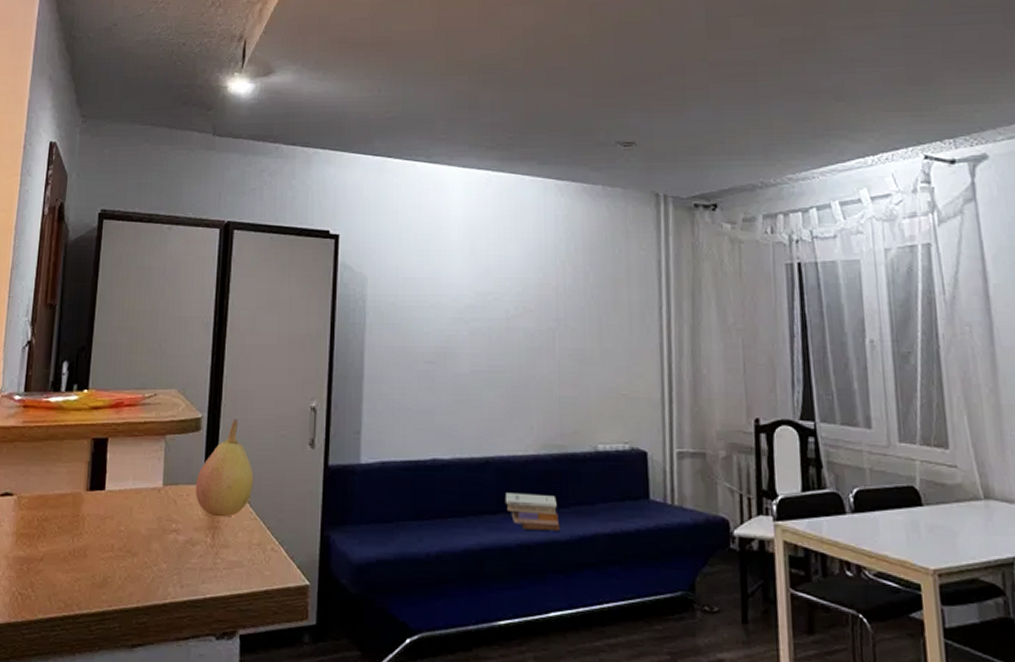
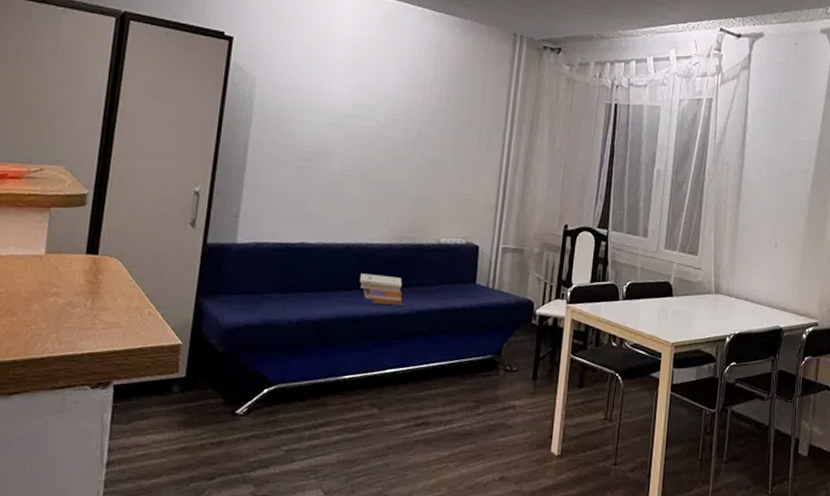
fruit: present [195,418,254,518] -> none [77,197,136,284]

